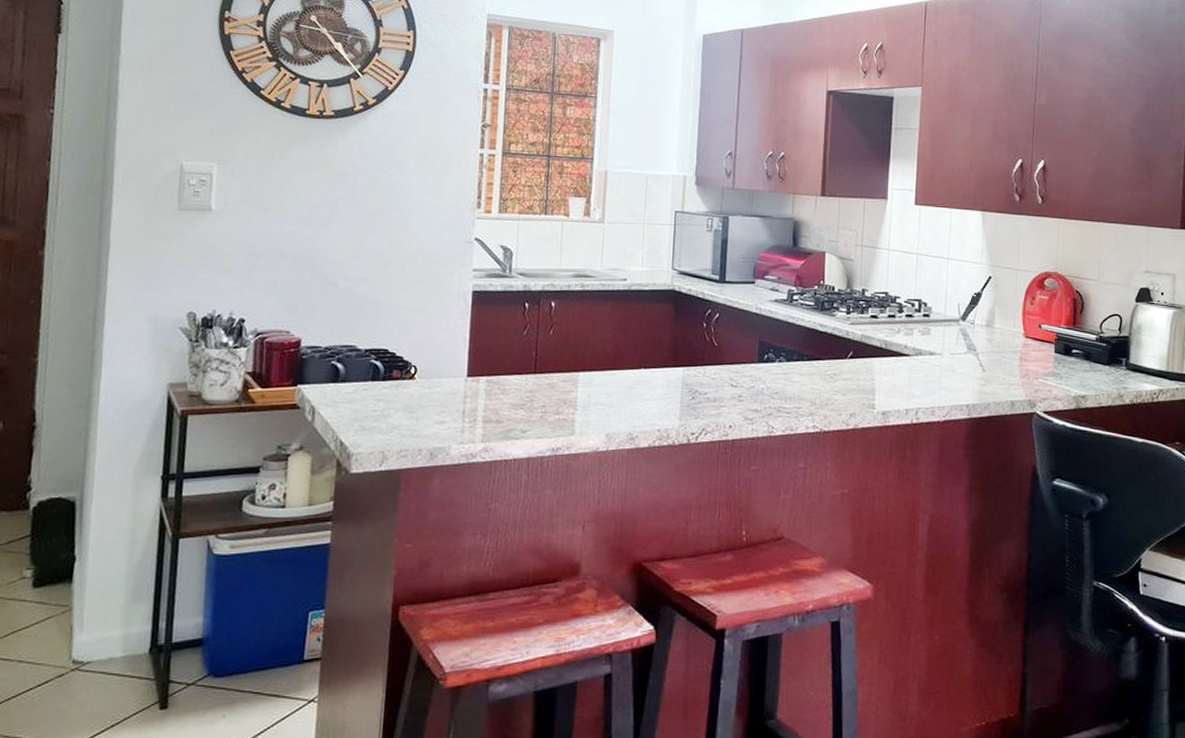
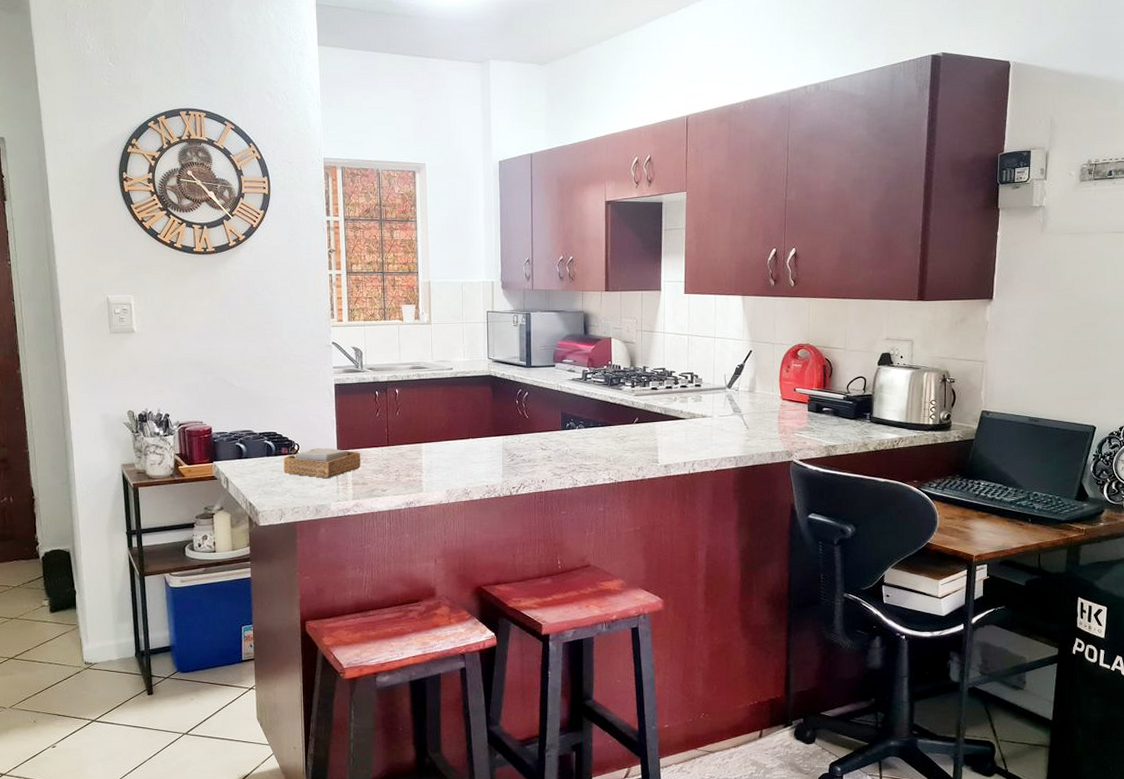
napkin holder: none [392,373,498,414] -> present [283,448,361,479]

